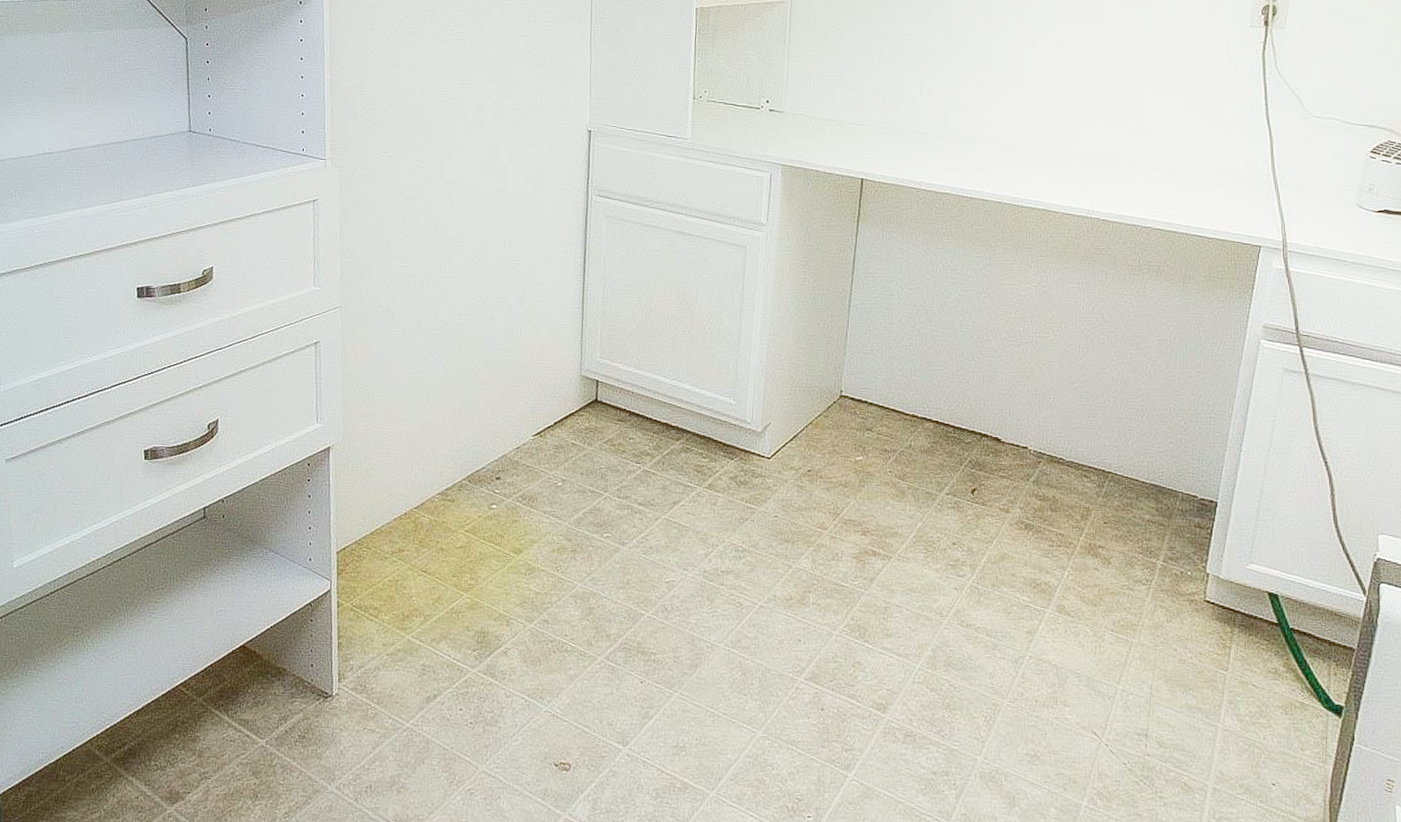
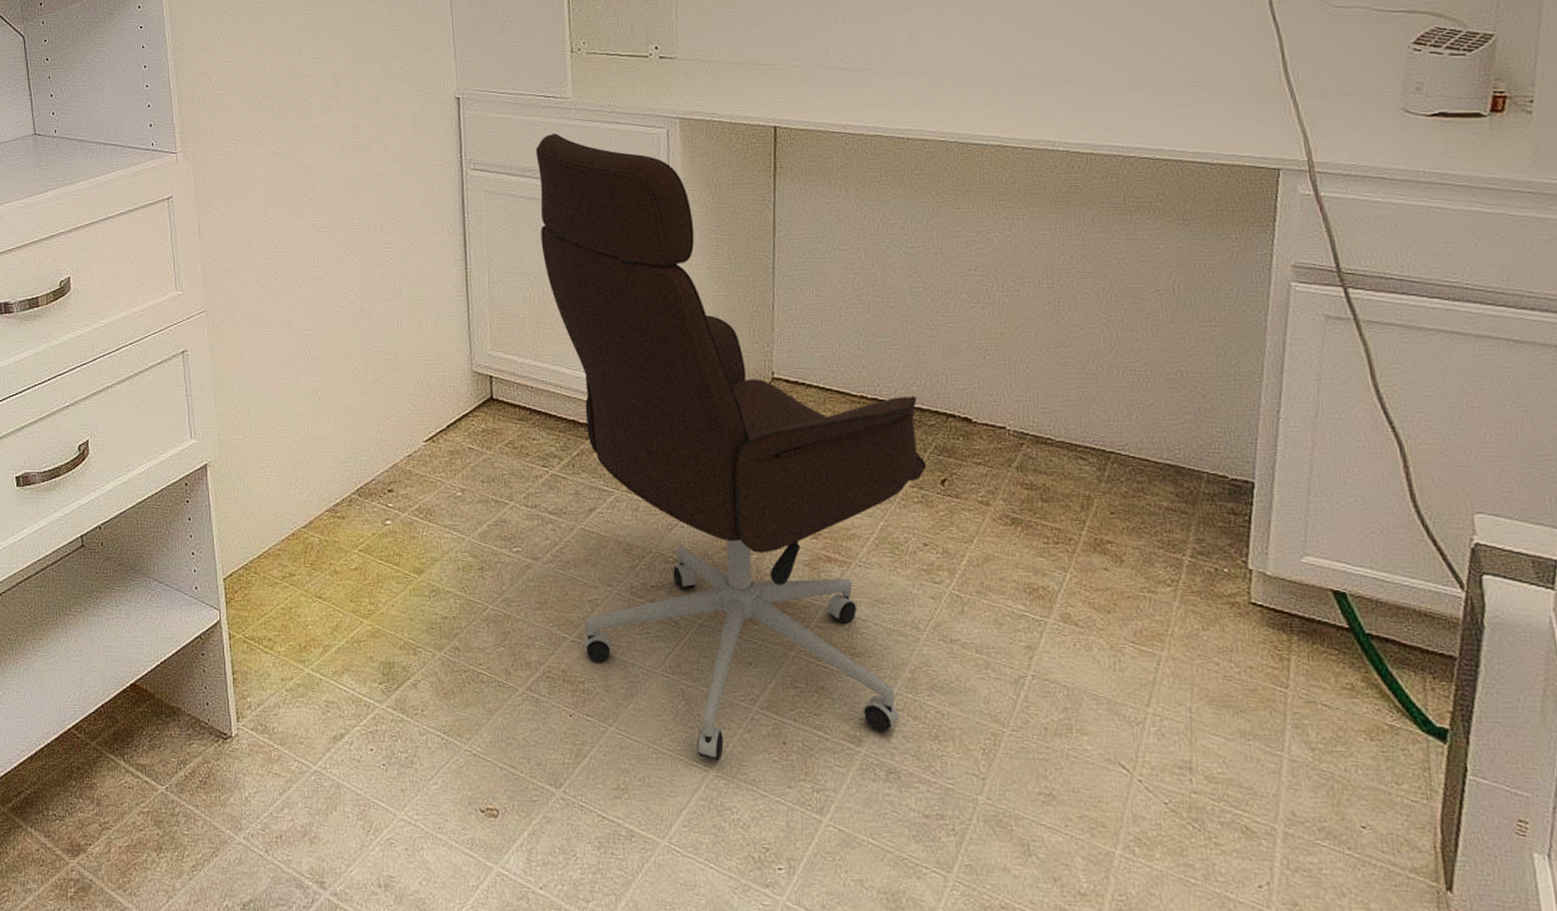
office chair: none [652,169,961,724] -> present [536,134,926,762]

